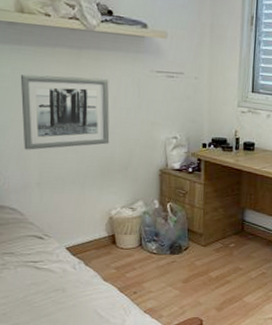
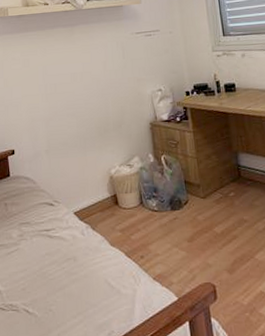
wall art: present [20,74,110,150] -> none [28,47,103,121]

